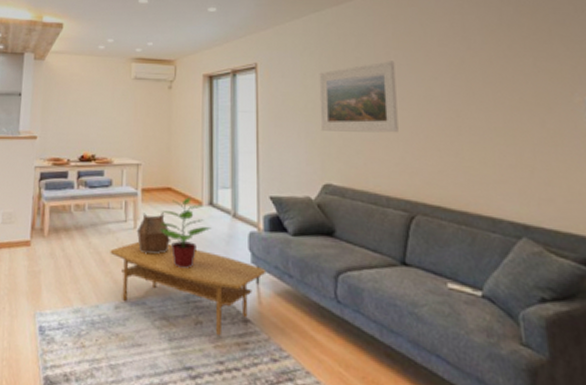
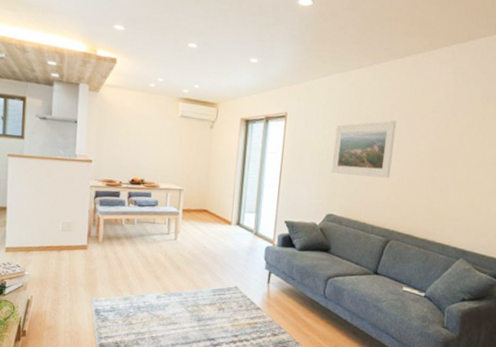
coffee table: present [110,241,266,336] -> none [154,249,276,319]
hut: present [136,212,172,255] -> none [176,228,205,260]
potted plant: present [159,197,212,268] -> none [195,218,237,271]

